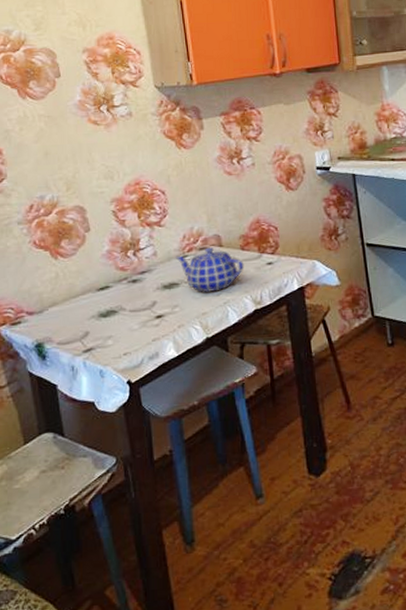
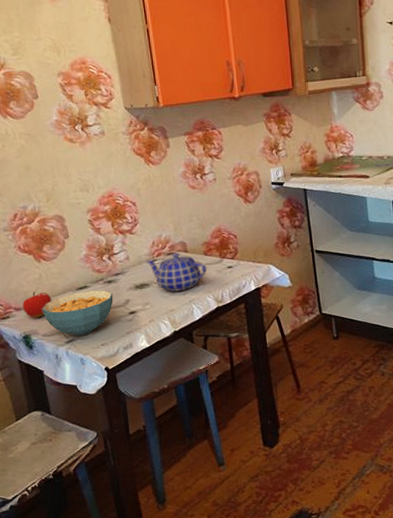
fruit: none [36,292,69,324] -> present [22,291,52,318]
cereal bowl: none [58,290,138,344] -> present [42,290,113,336]

